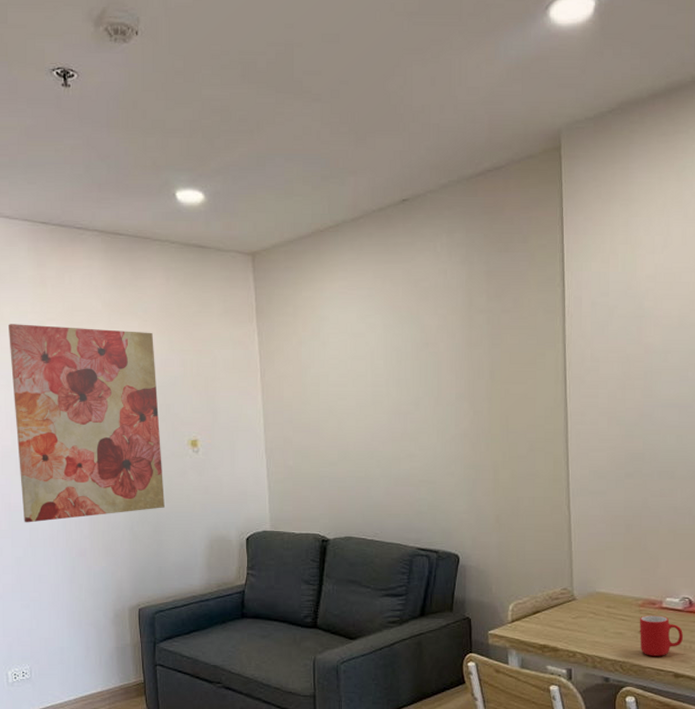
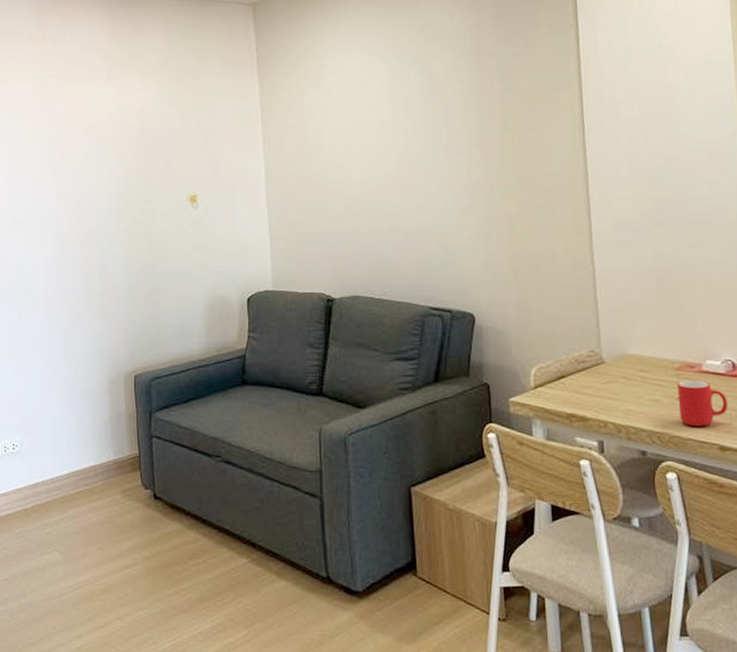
wall art: present [9,324,165,523] -> none [8,81,163,285]

